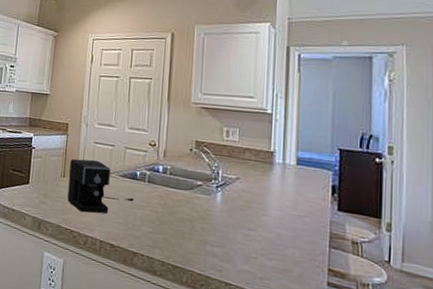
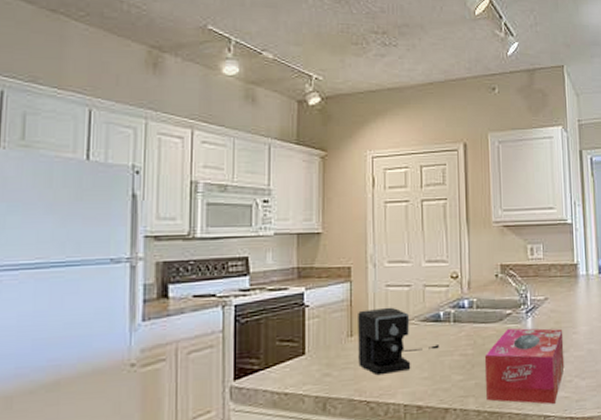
tissue box: none [171,198,253,274] -> present [484,328,565,404]

